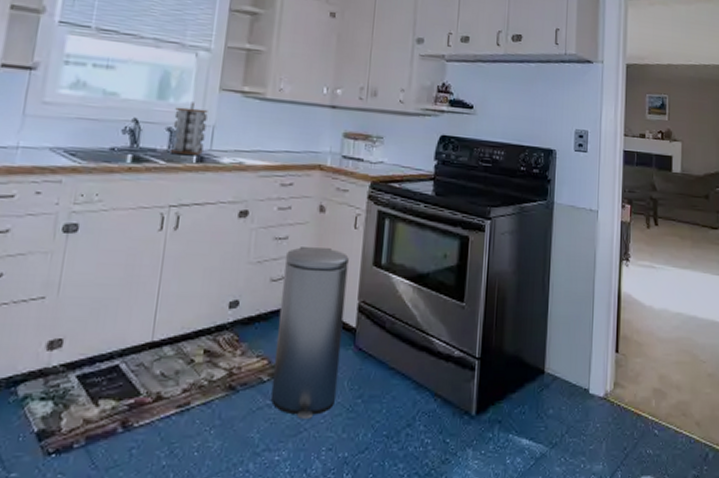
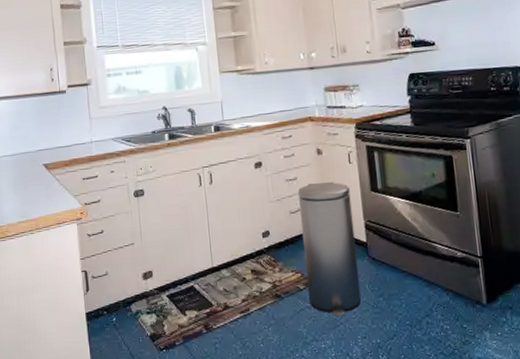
spice rack: present [169,102,208,156] -> none [190,86,218,128]

